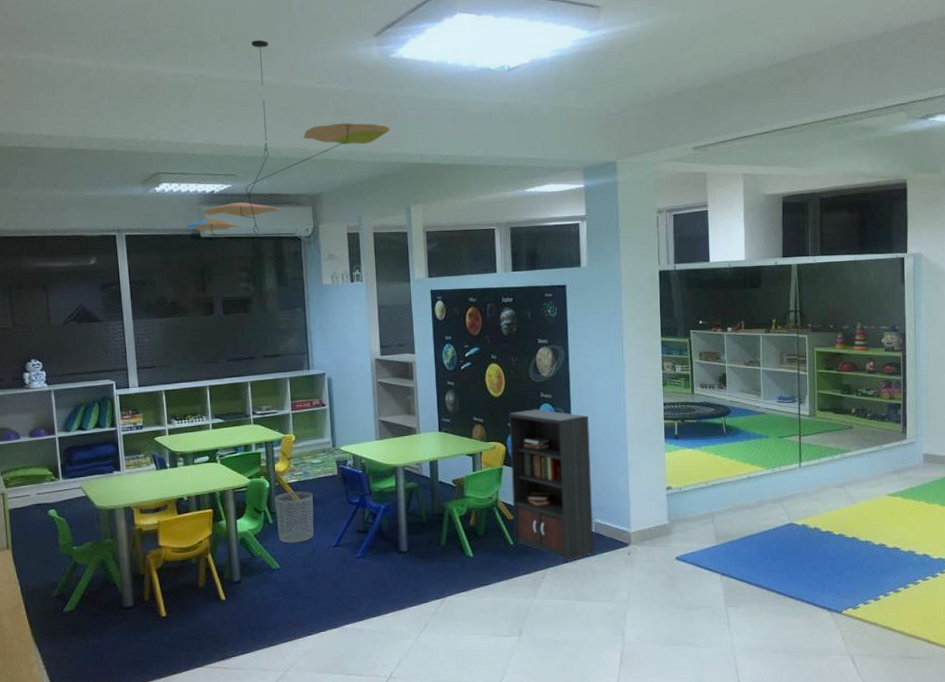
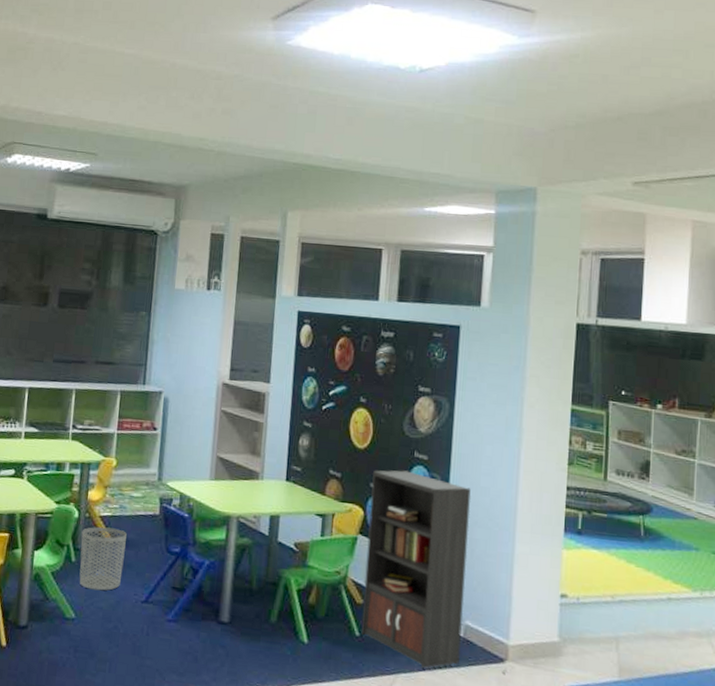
ceiling mobile: present [187,39,390,270] -> none [34,11,276,266]

